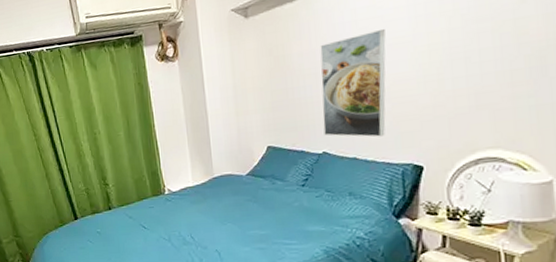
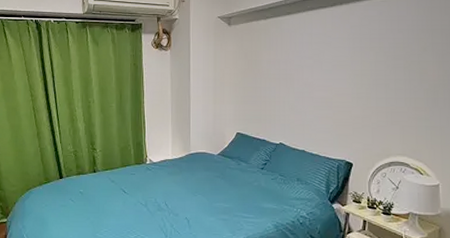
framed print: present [320,28,386,137] -> none [282,52,332,136]

